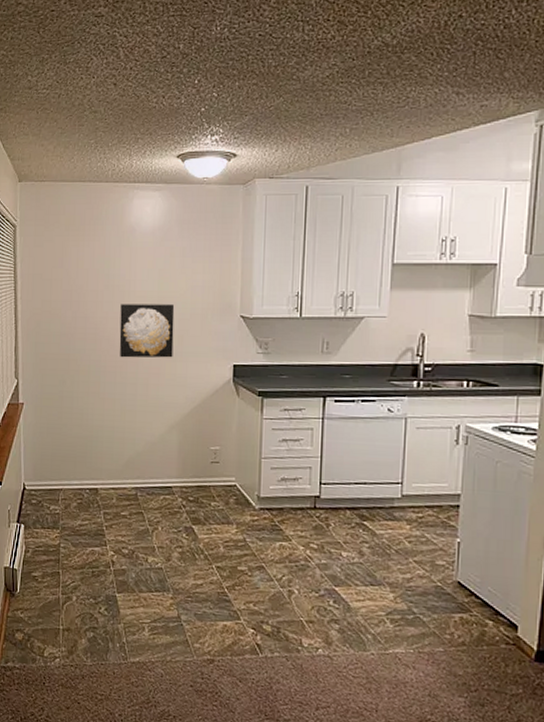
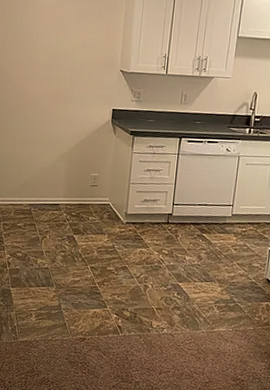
wall art: present [119,304,175,358] -> none [22,54,69,101]

